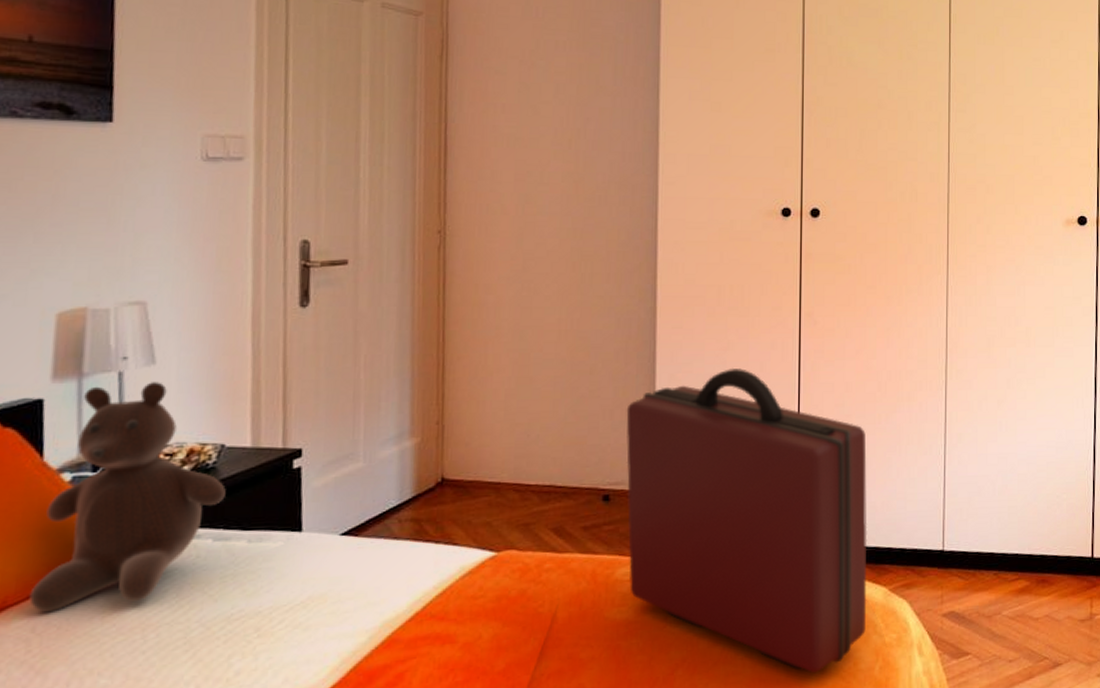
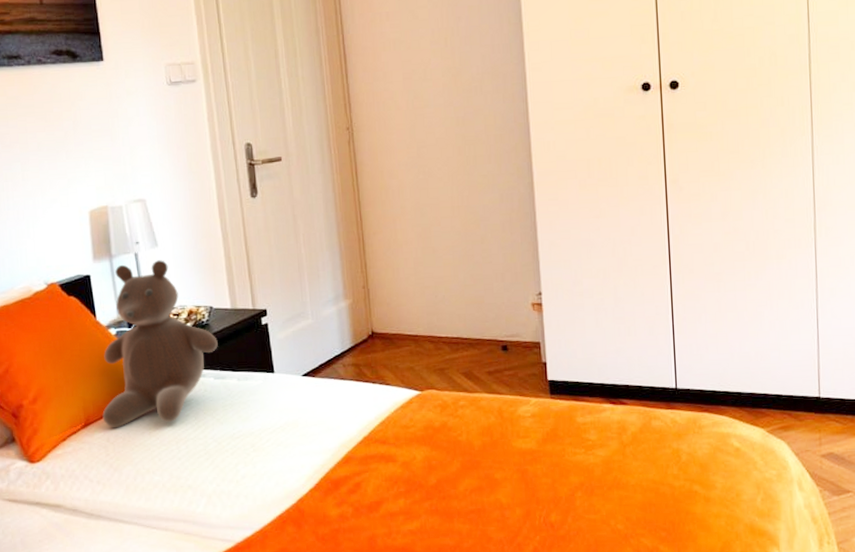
briefcase: present [626,367,868,674] -> none [515,233,746,501]

